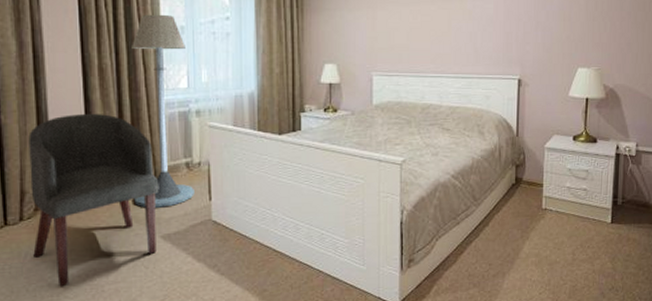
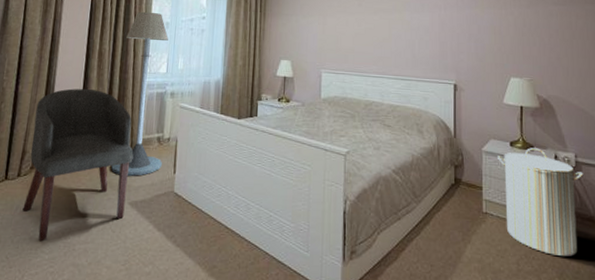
laundry hamper: none [560,140,643,242] -> present [498,147,583,256]

